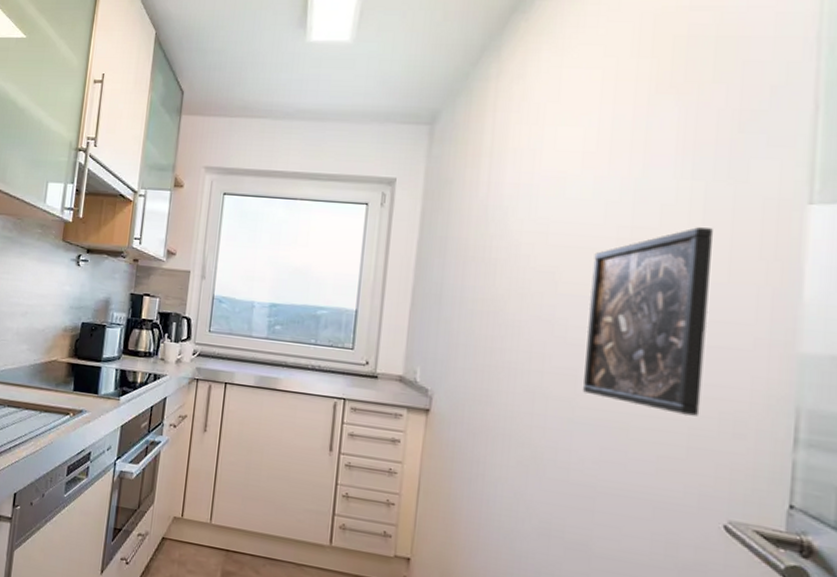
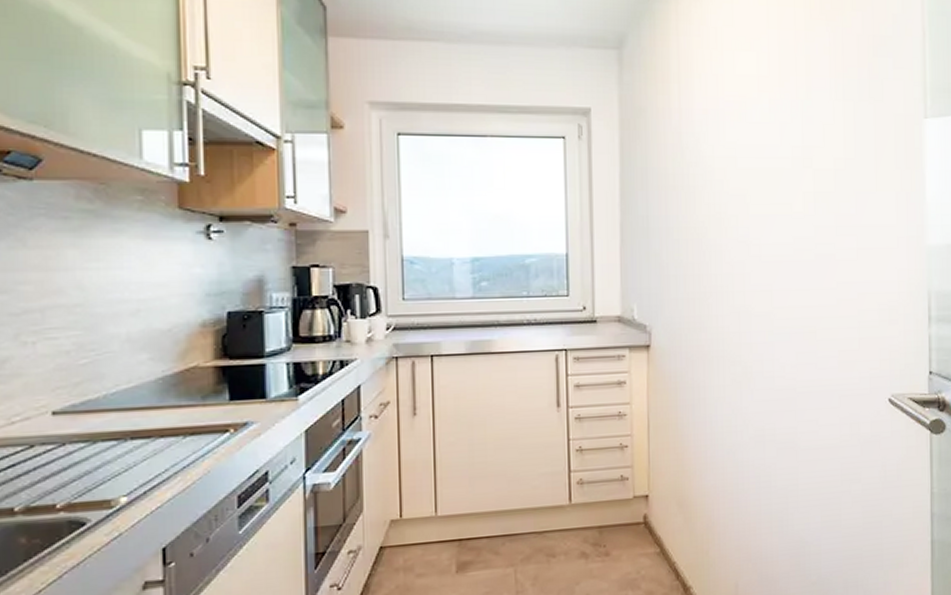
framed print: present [582,227,713,416] -> none [776,143,865,311]

